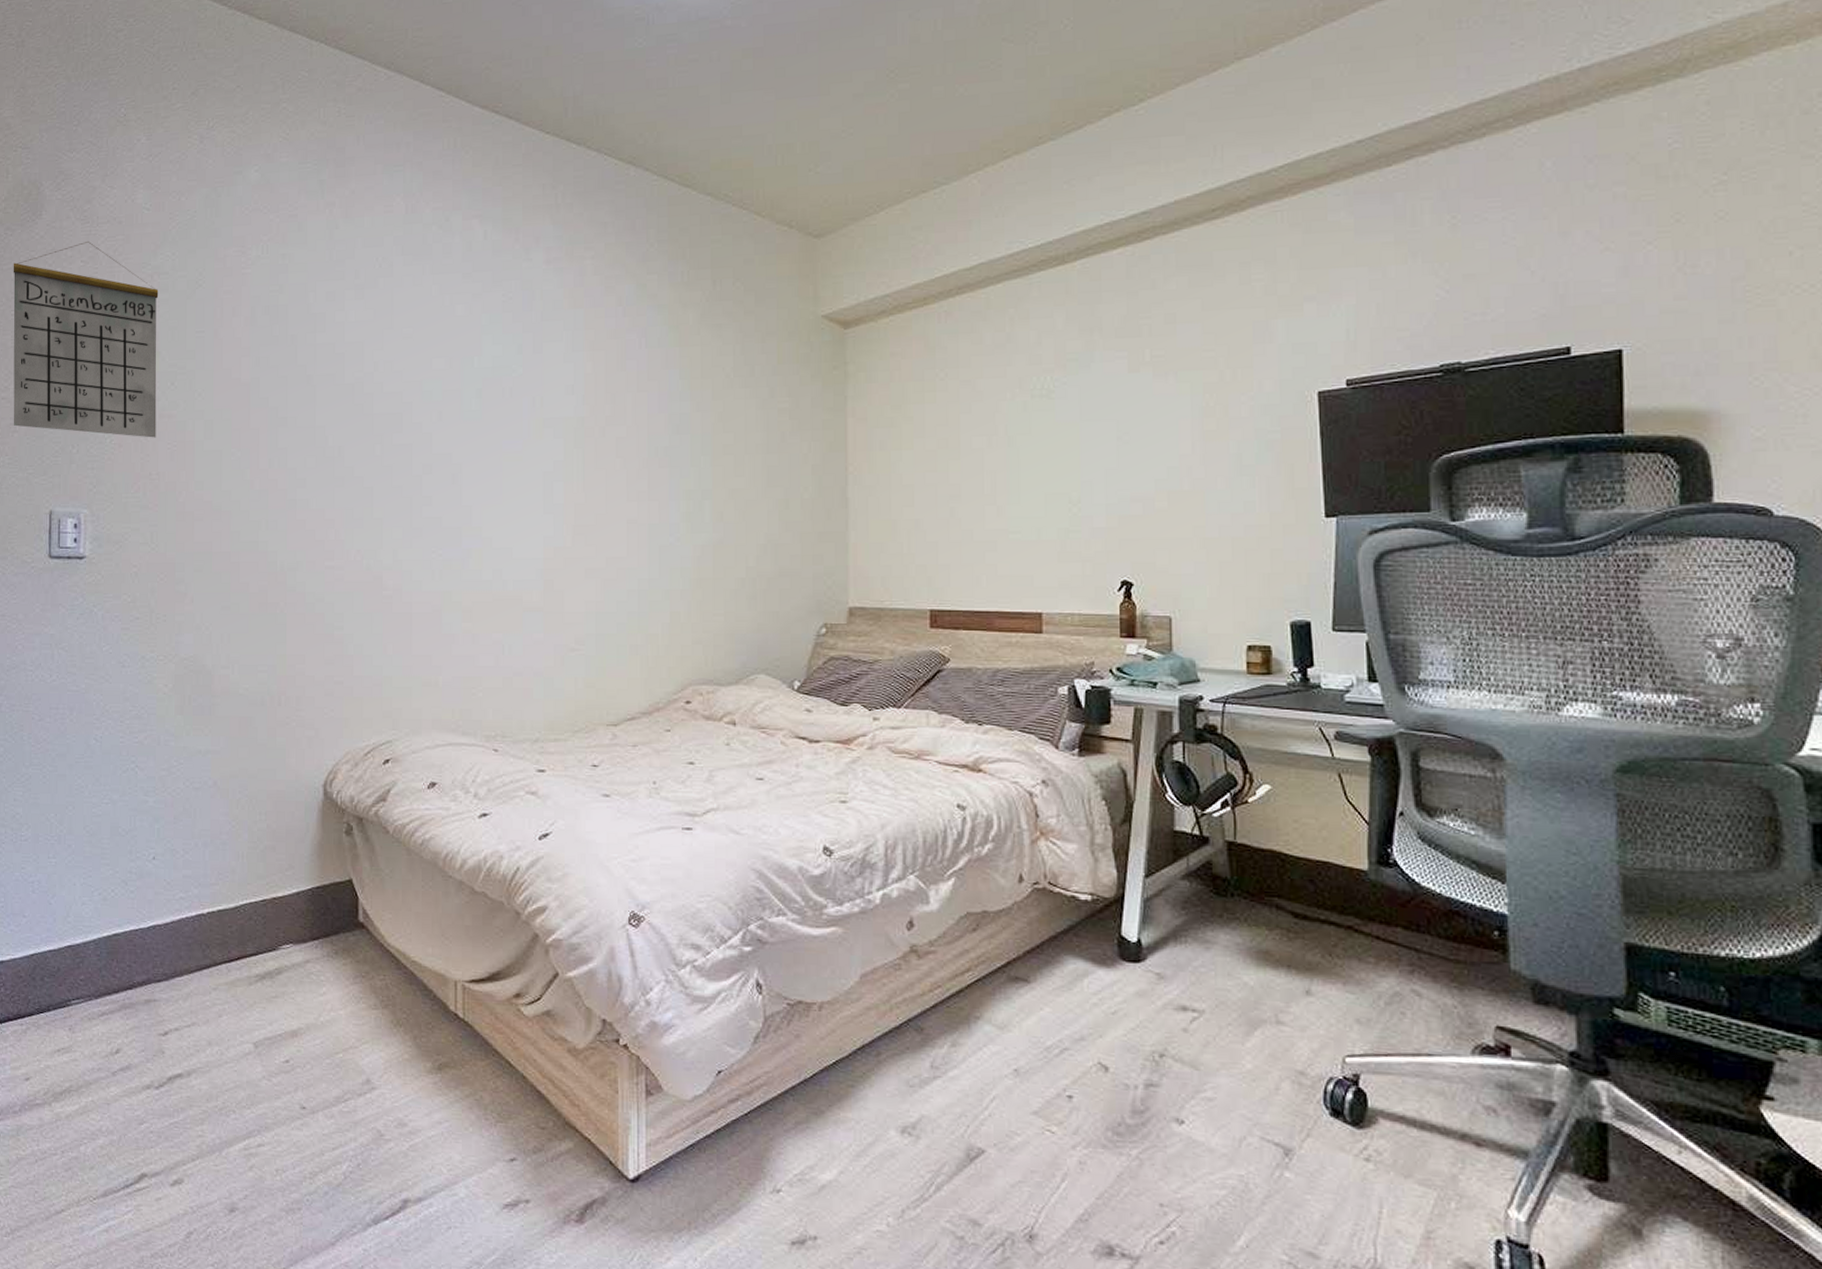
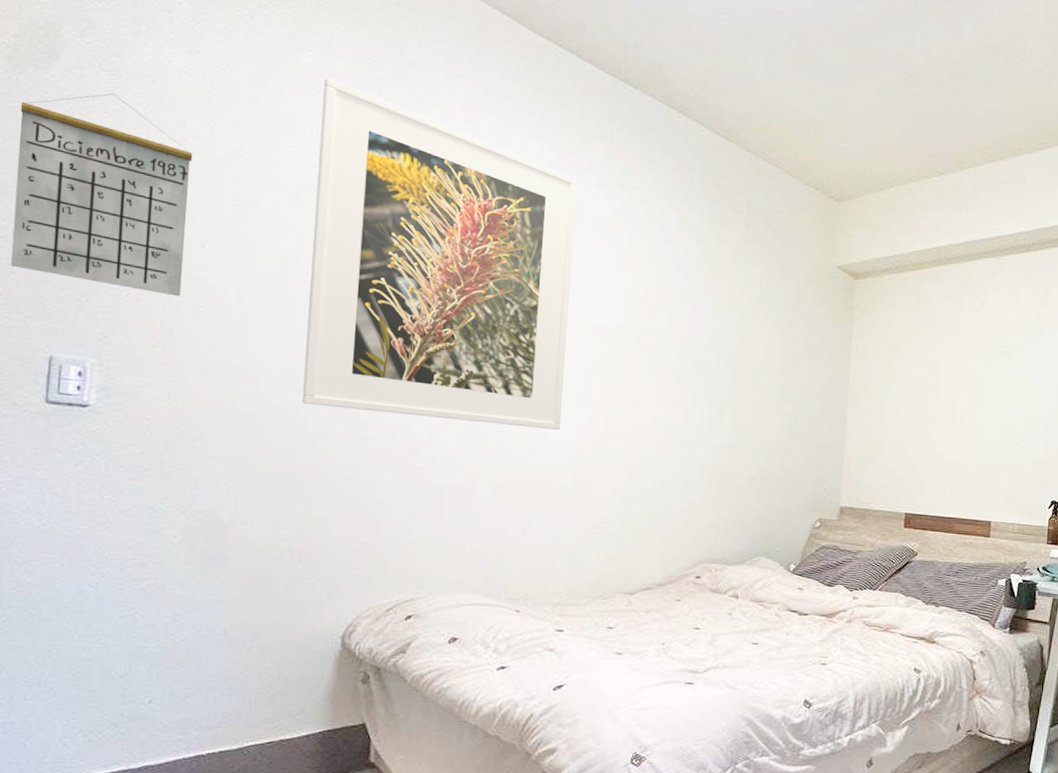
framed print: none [270,190,527,543] -> present [301,78,578,431]

